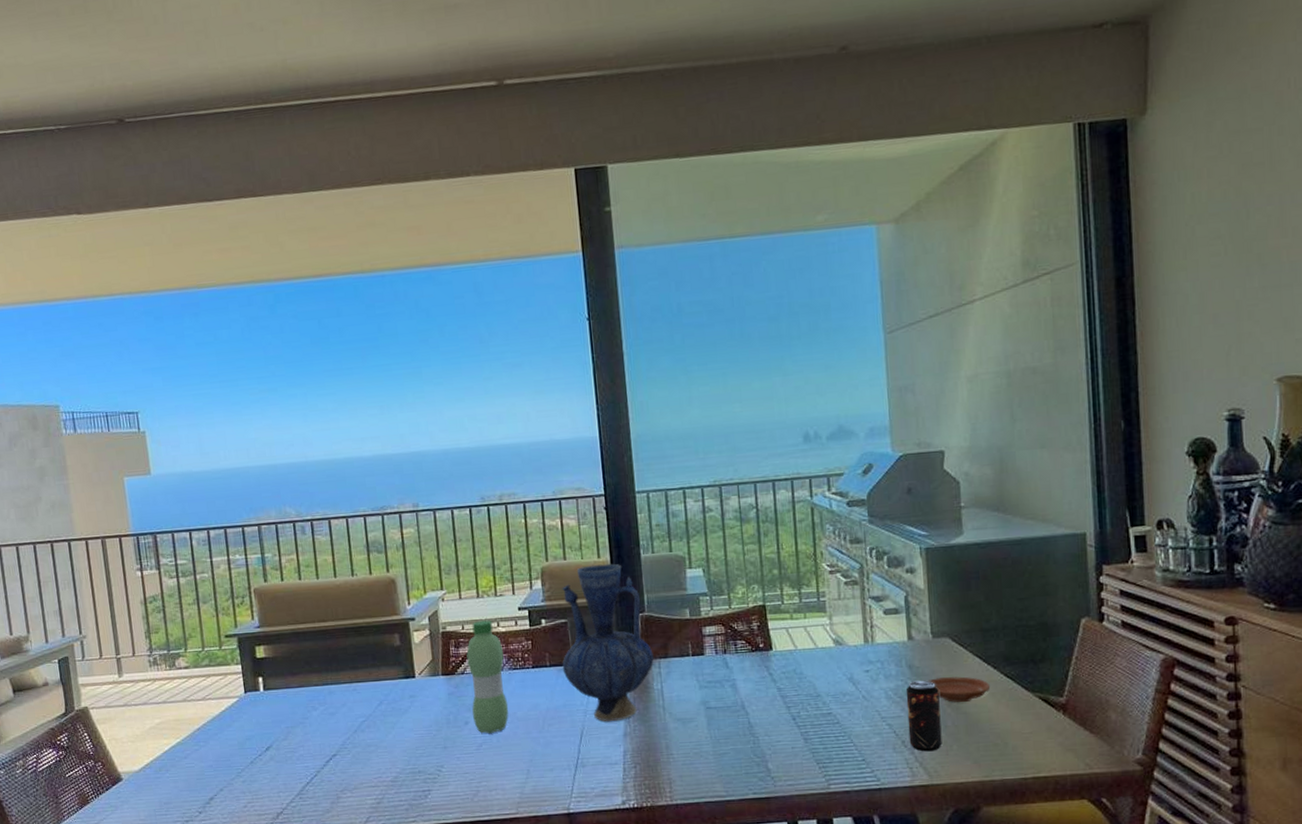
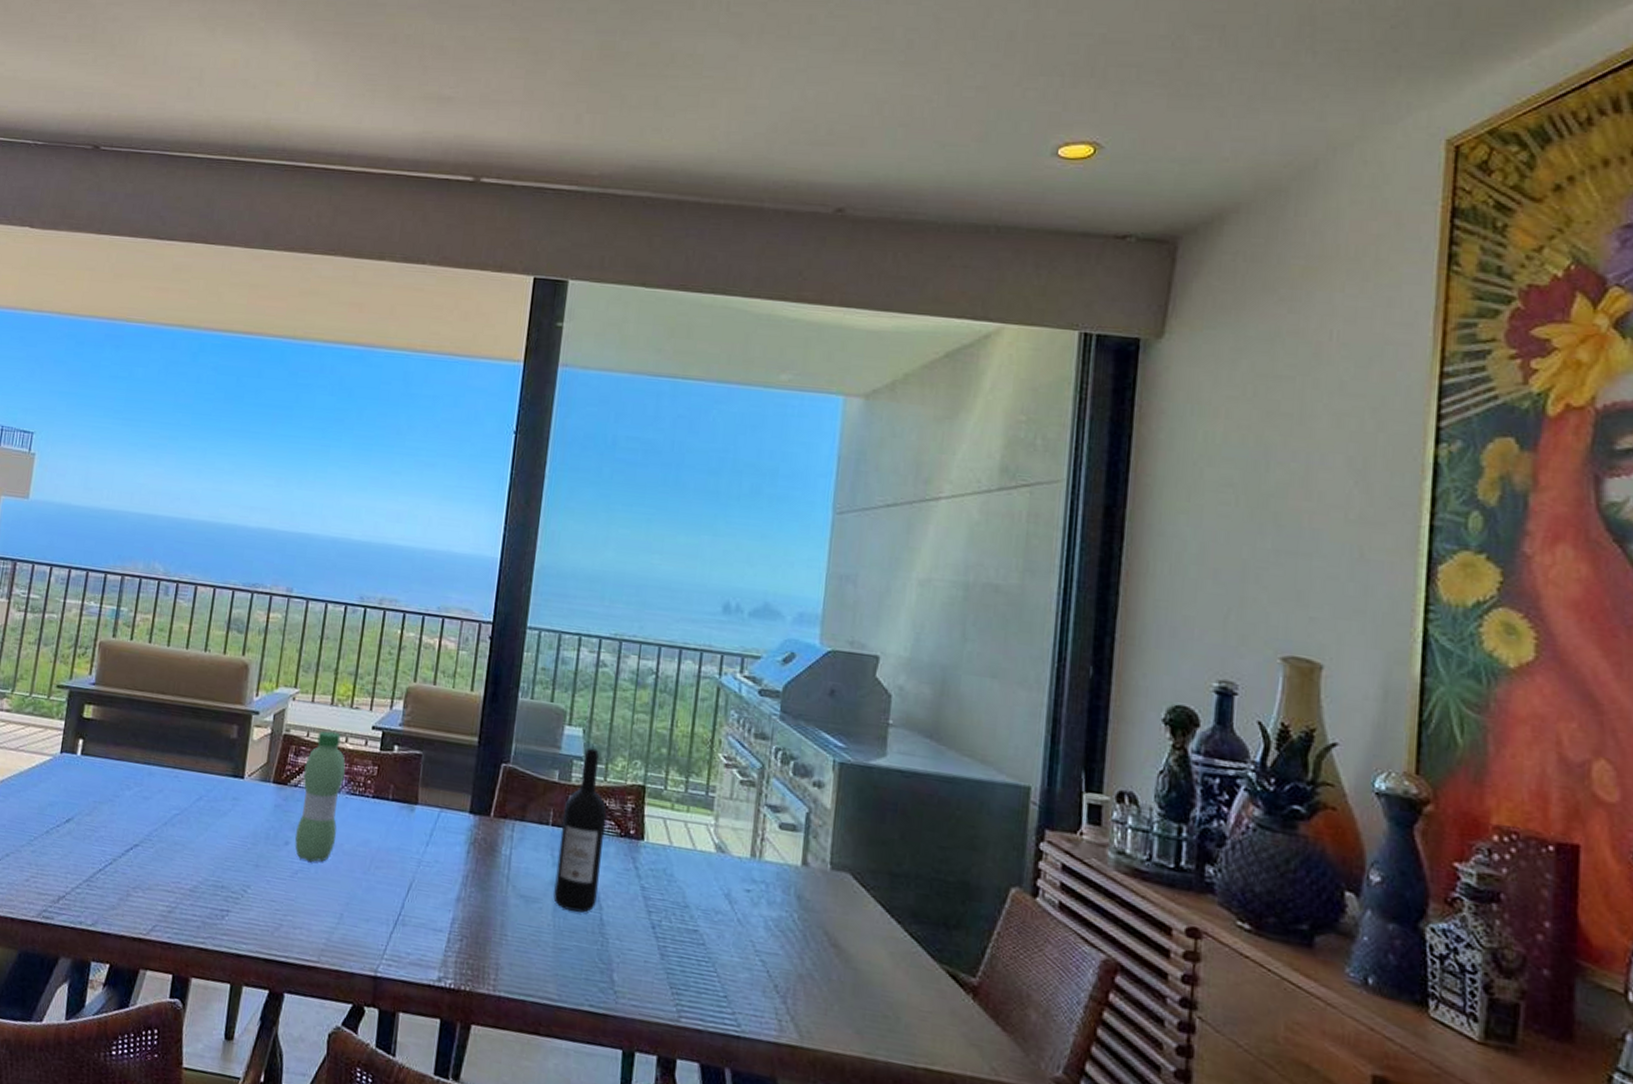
vase: present [562,563,654,722] -> none [405,696,509,882]
wine bottle: none [700,583,743,722] -> present [553,747,607,913]
beverage can: present [905,680,942,752] -> none [783,915,828,1007]
plate: present [927,676,991,702] -> none [816,918,891,956]

